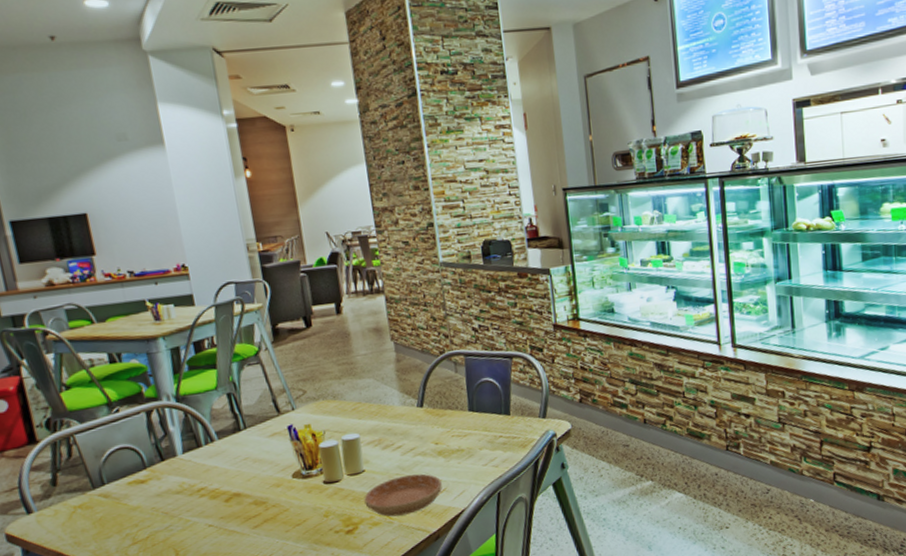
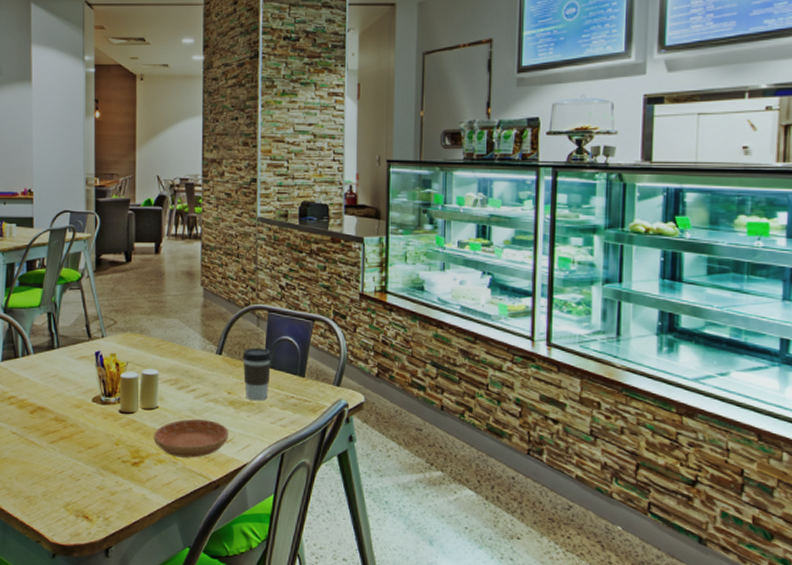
coffee cup: none [444,393,476,447] -> present [242,348,272,401]

